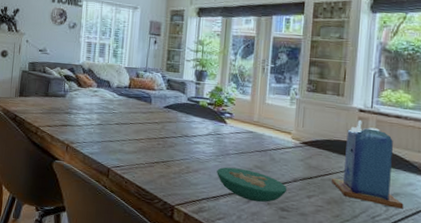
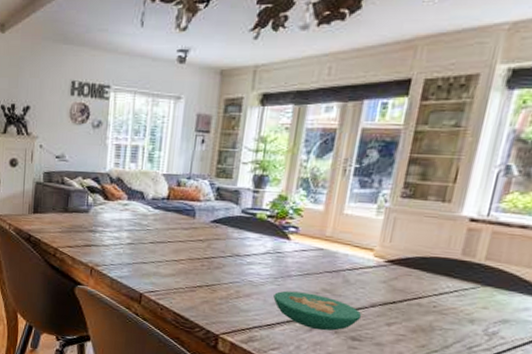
candle: present [332,119,404,209] -> none [421,231,513,338]

